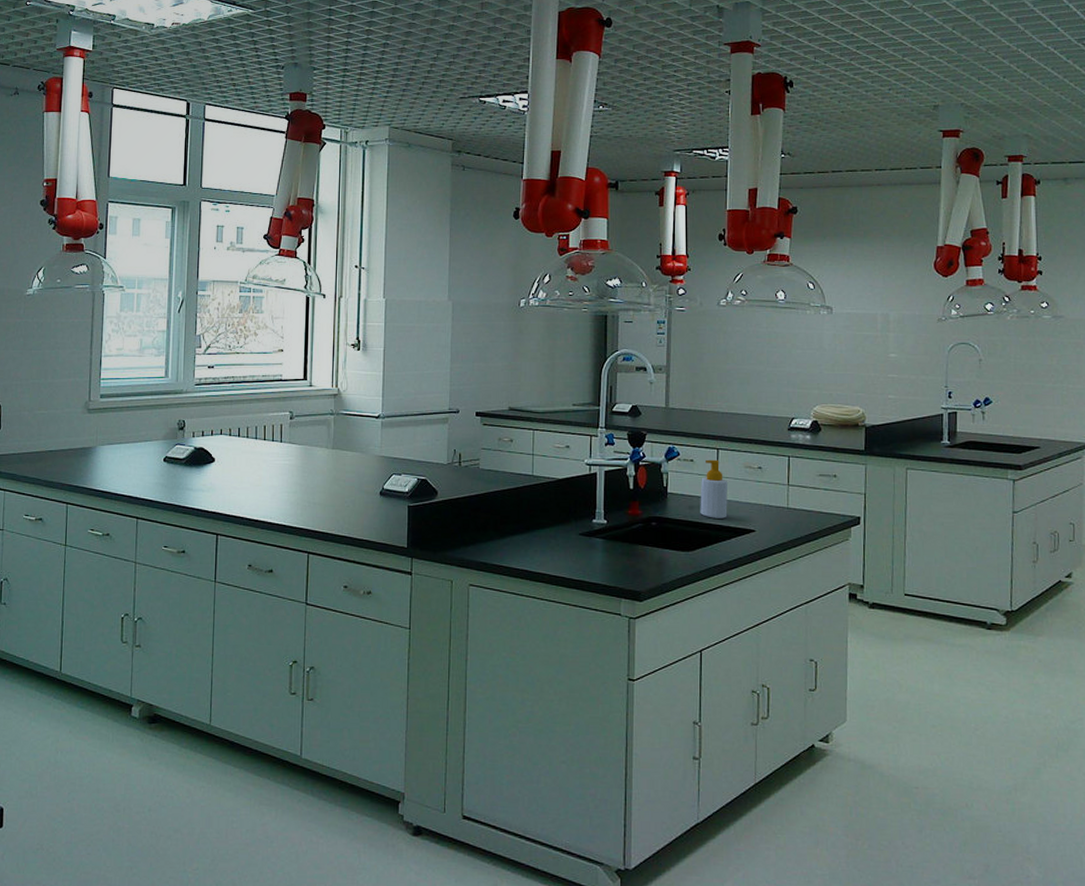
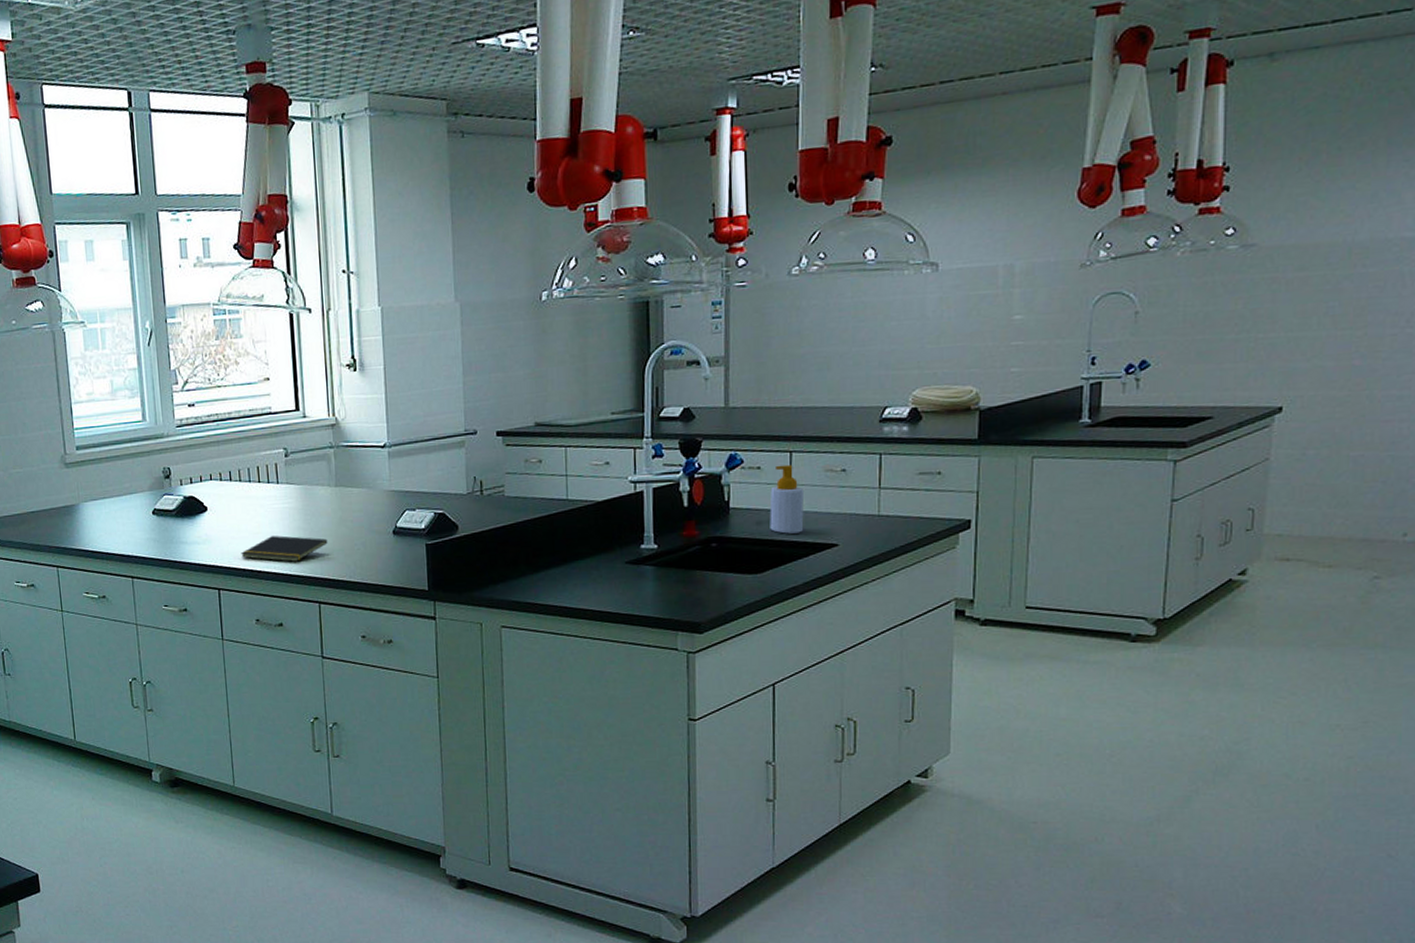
notepad: none [241,489,321,514] -> present [241,535,328,562]

